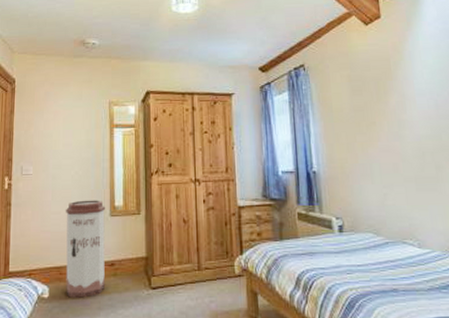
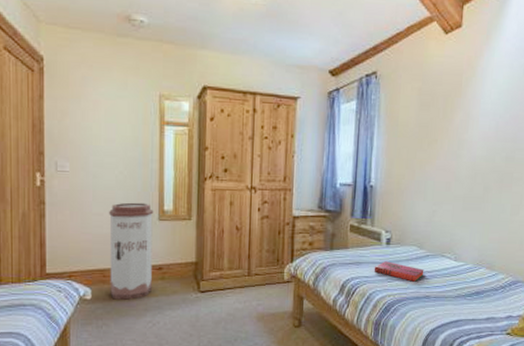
hardback book: none [329,250,387,273] -> present [374,261,424,282]

